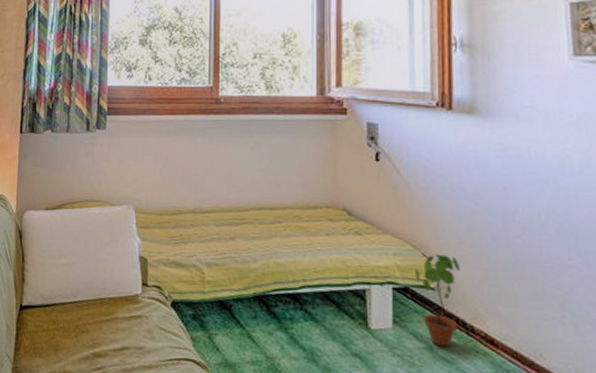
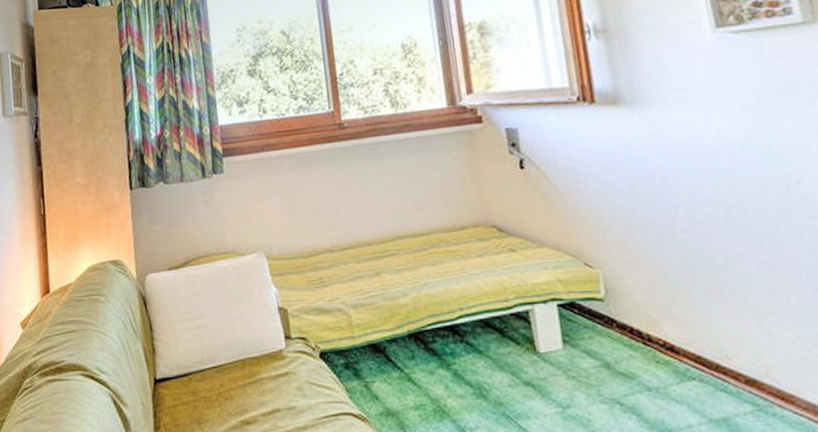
potted plant: present [415,254,461,347] -> none [579,260,634,362]

